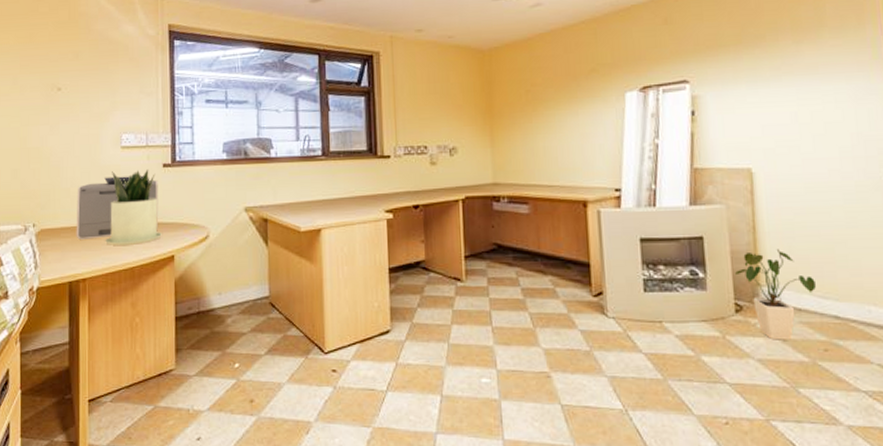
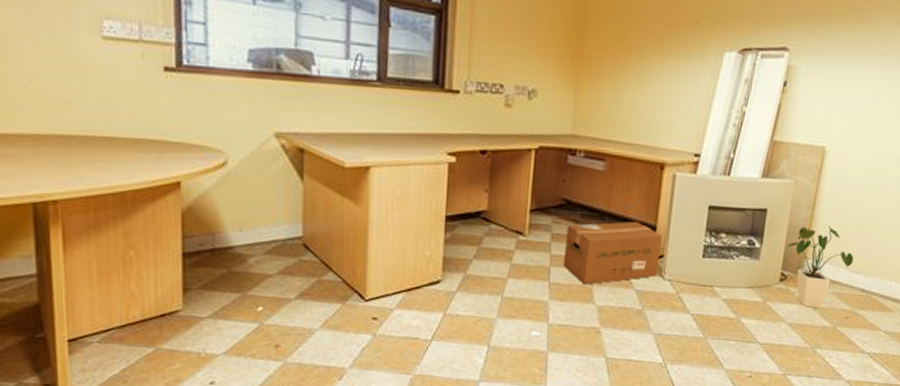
printer: present [76,175,159,240] -> none [37,74,159,153]
planter: present [105,170,162,245] -> none [83,68,164,165]
box: none [501,259,600,328] -> present [564,221,662,285]

